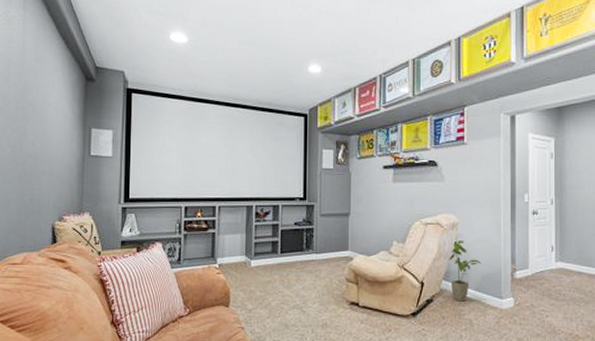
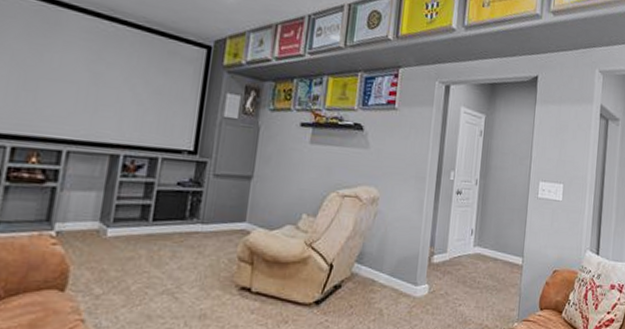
house plant: present [449,241,482,302] -> none [363,218,400,288]

